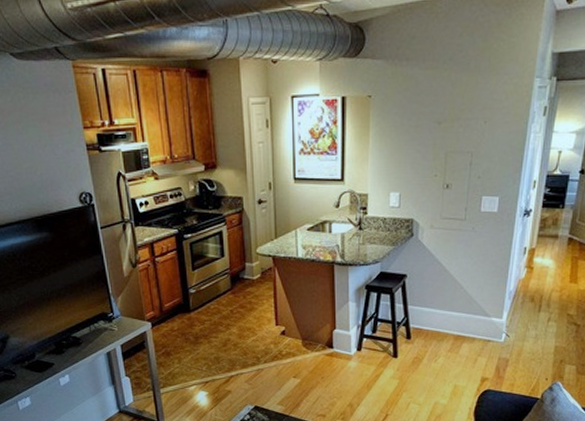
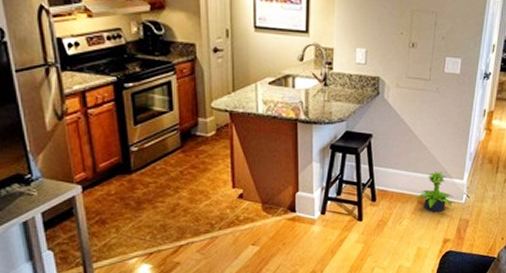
potted plant: none [451,311,492,351] -> present [415,172,454,212]

